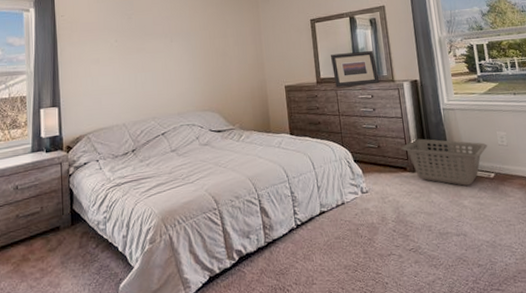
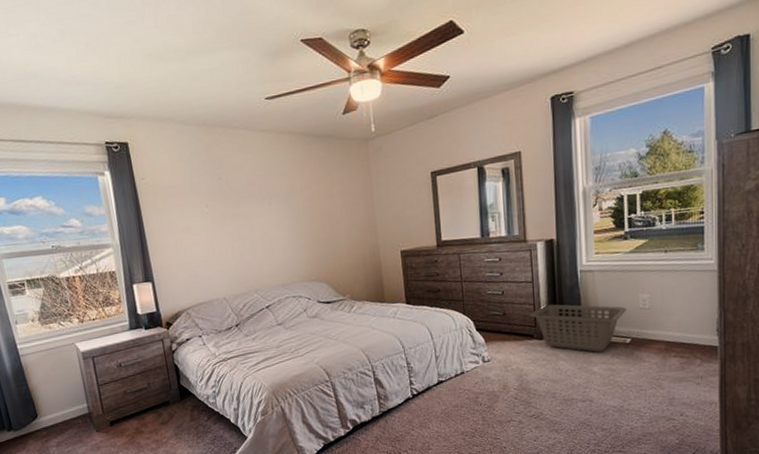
picture frame: present [330,51,380,88] -> none [453,207,510,251]

